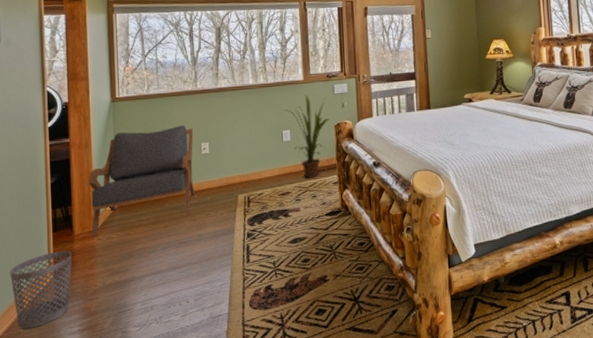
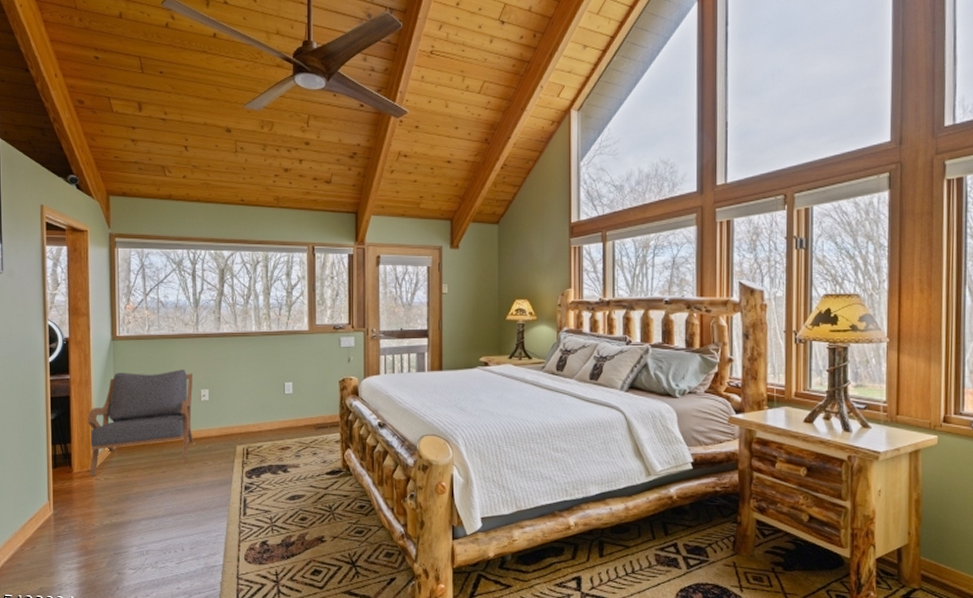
wastebasket: present [10,251,73,329] -> none [11,488,71,561]
house plant: present [284,94,330,179] -> none [287,345,335,435]

